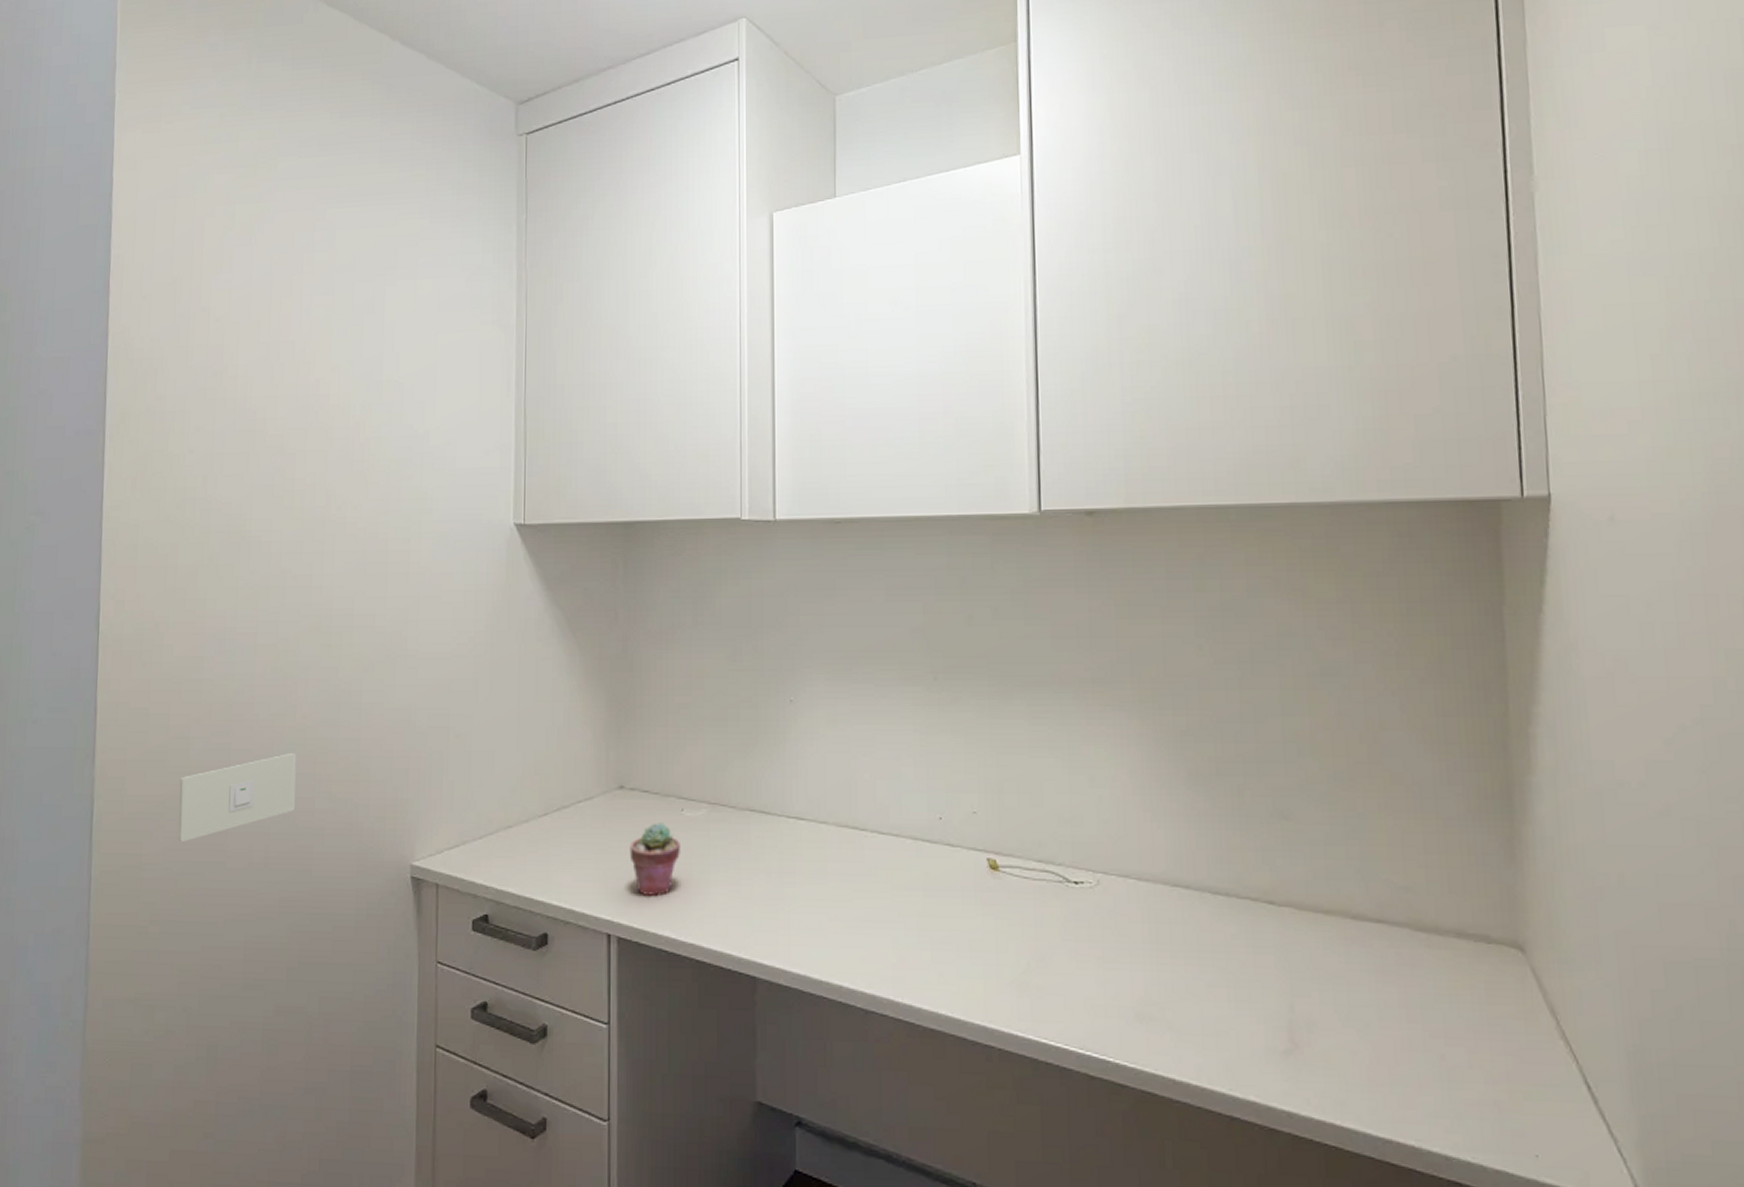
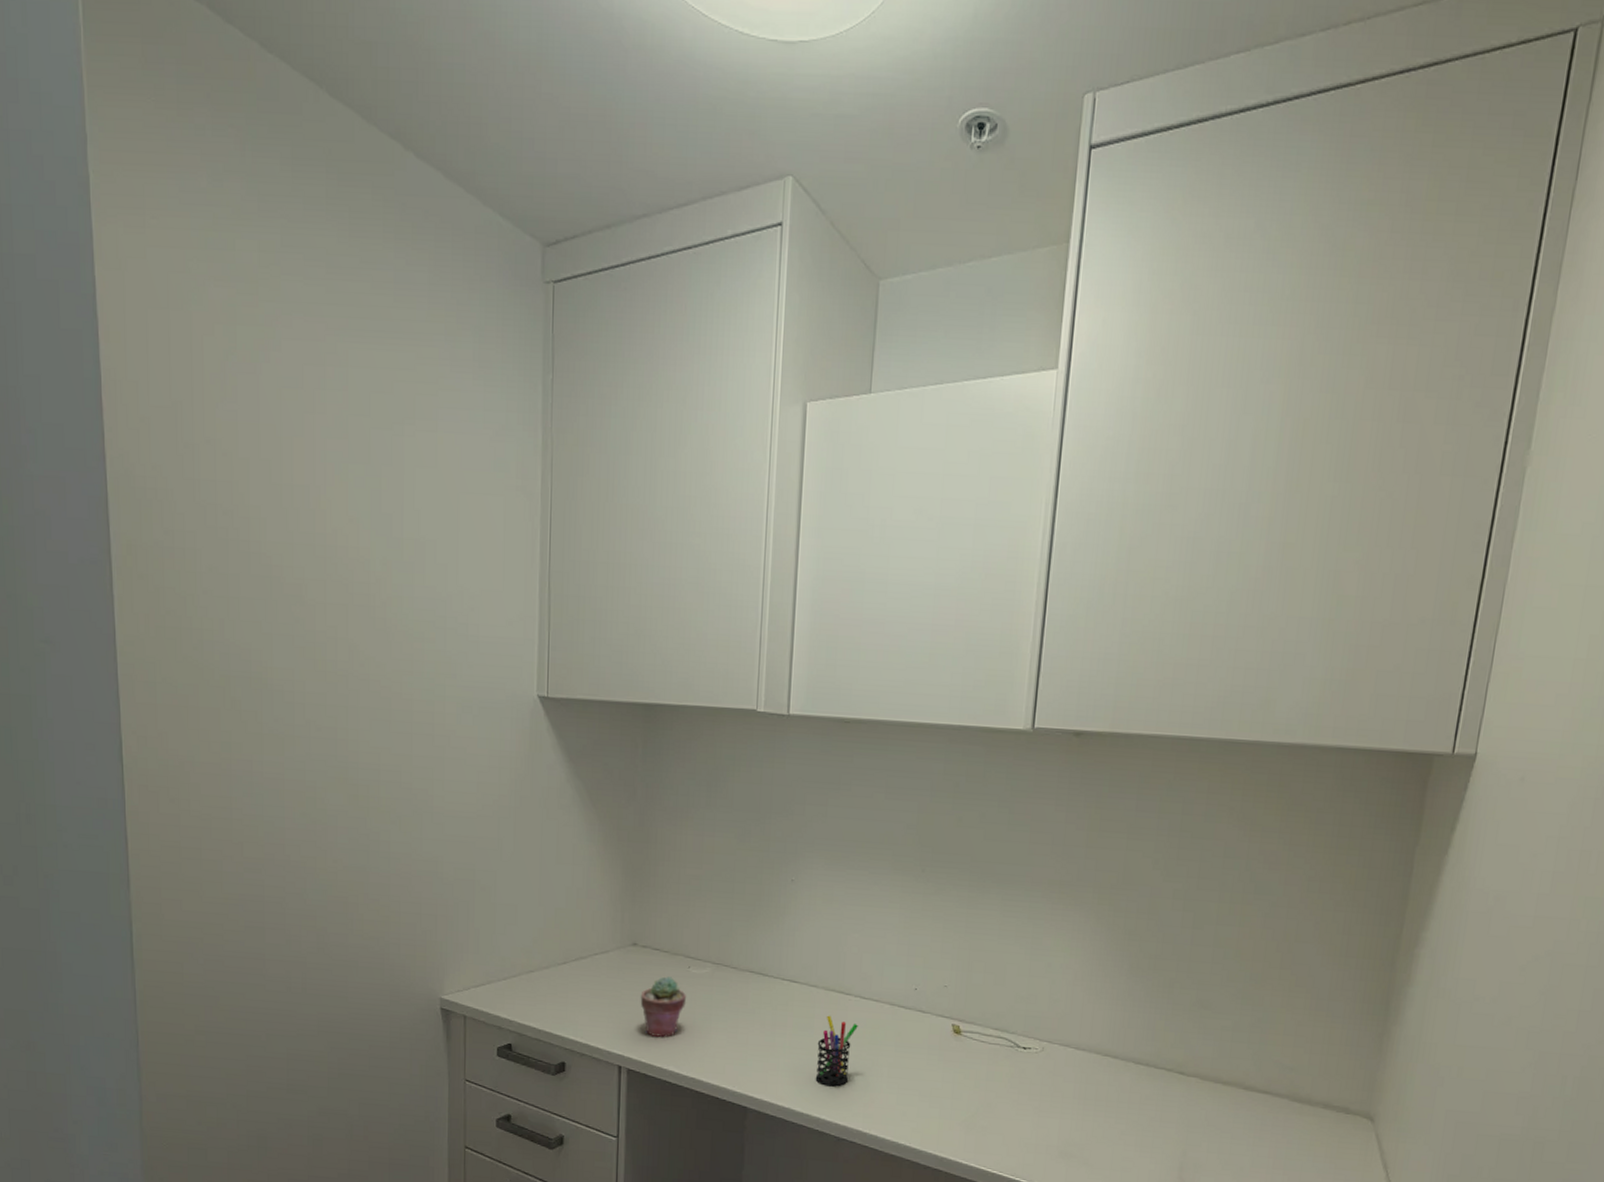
light switch: present [178,752,297,843] -> none [216,892,330,965]
pen holder: none [832,856,878,945] -> present [815,1015,858,1087]

